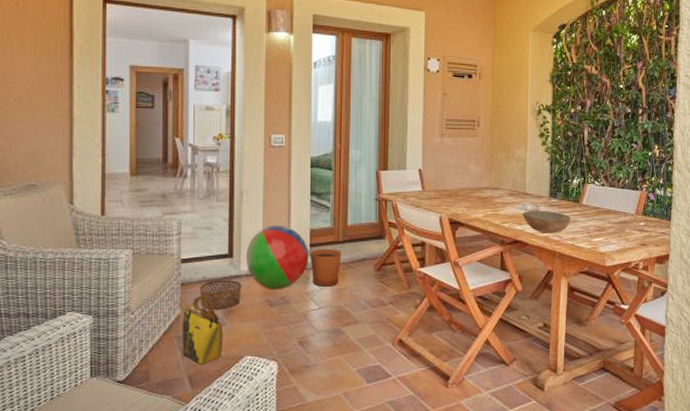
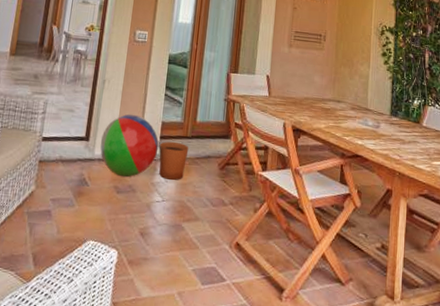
tote bag: present [182,296,223,365] -> none [30,174,71,244]
basket: present [199,280,242,310] -> none [54,161,94,191]
bowl: present [523,210,571,233] -> none [364,126,411,152]

